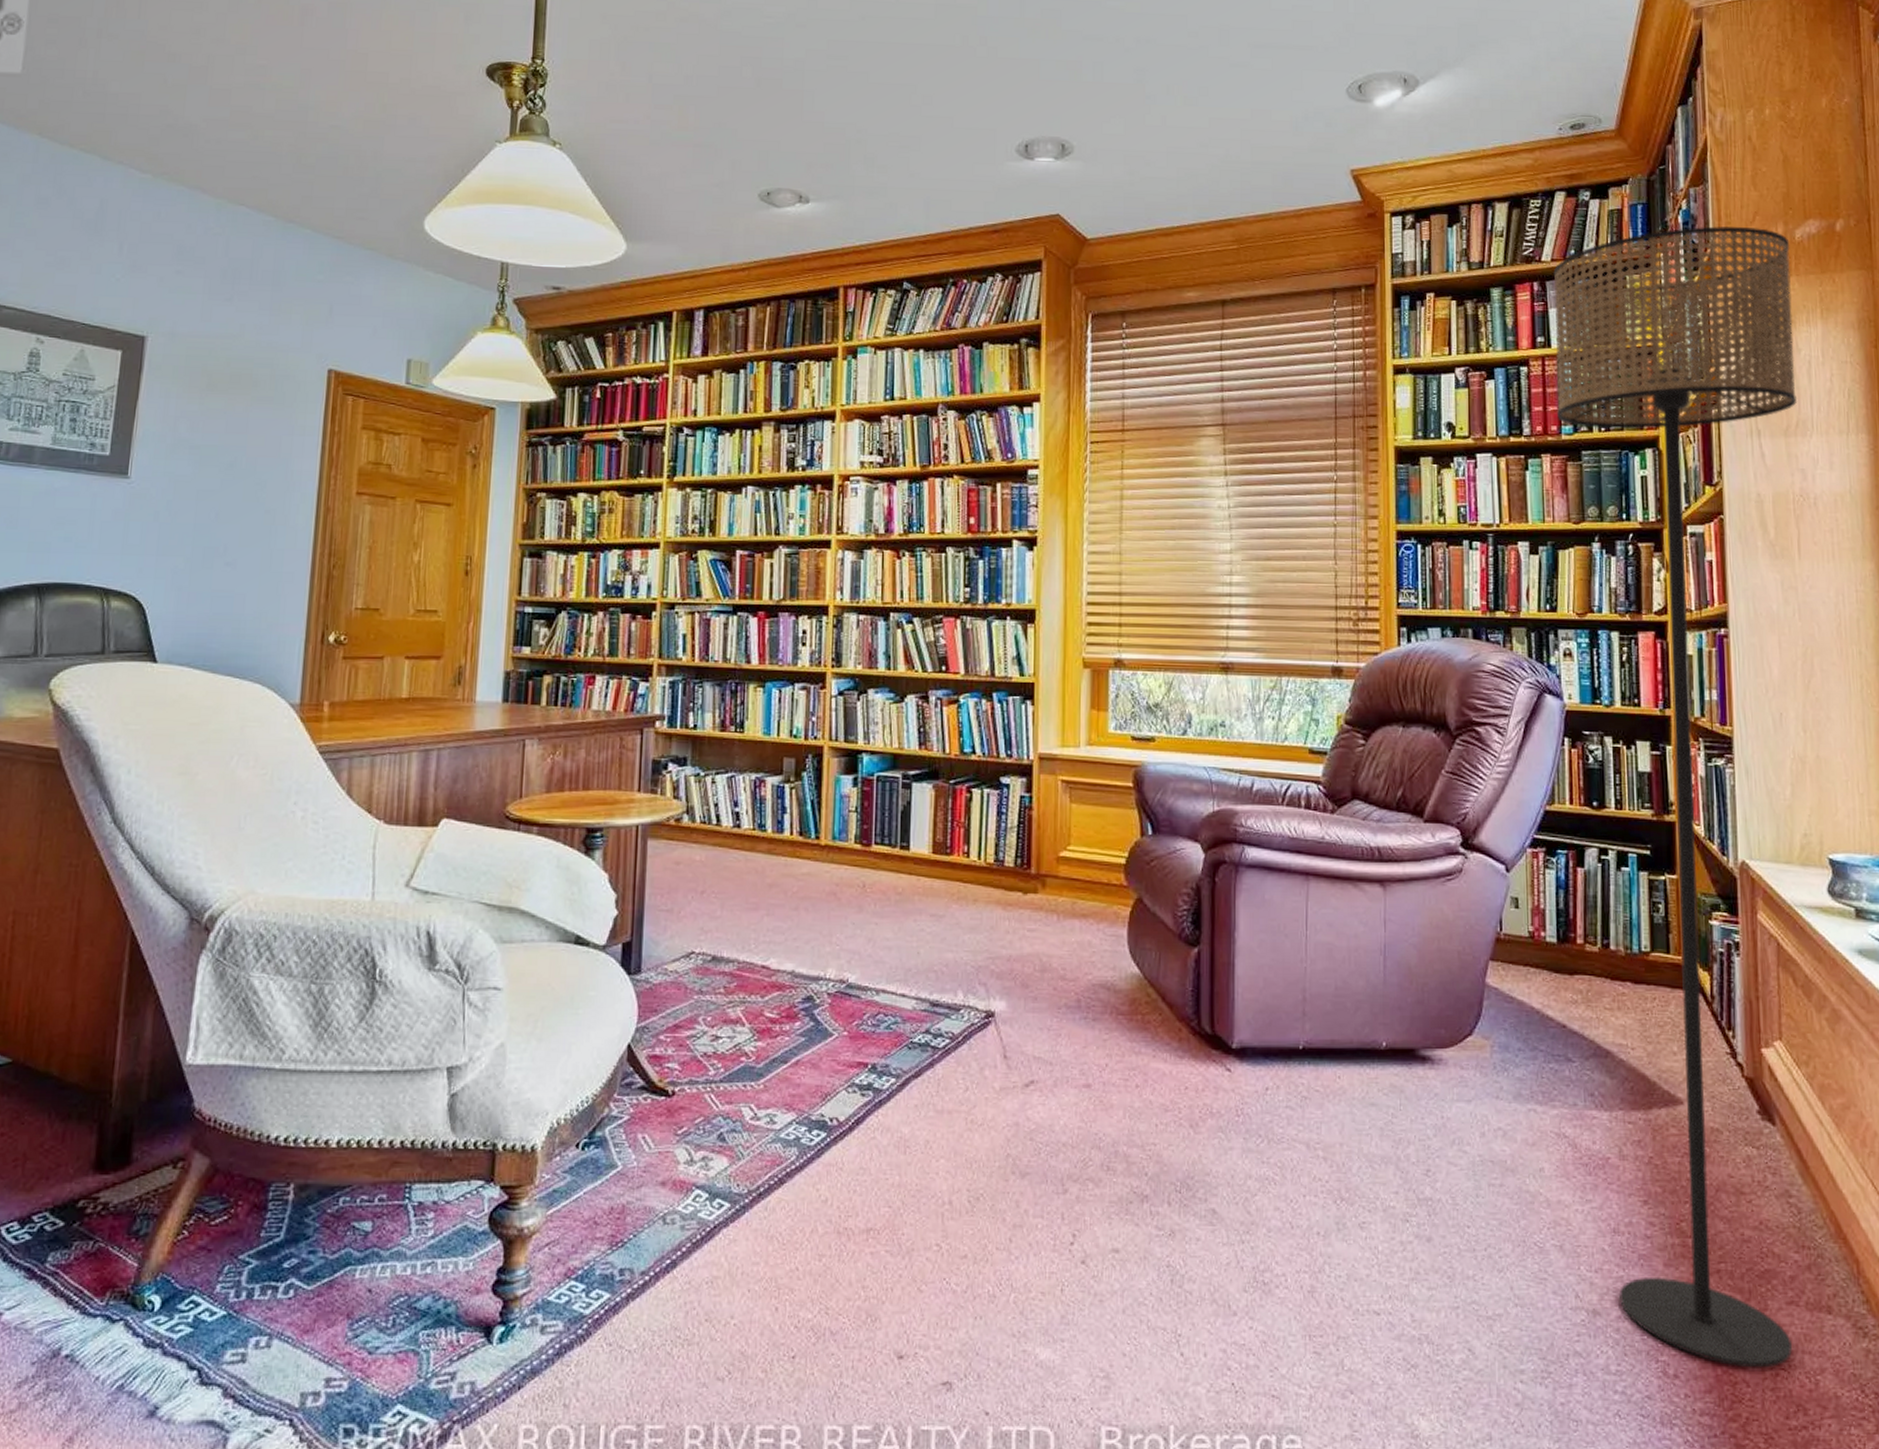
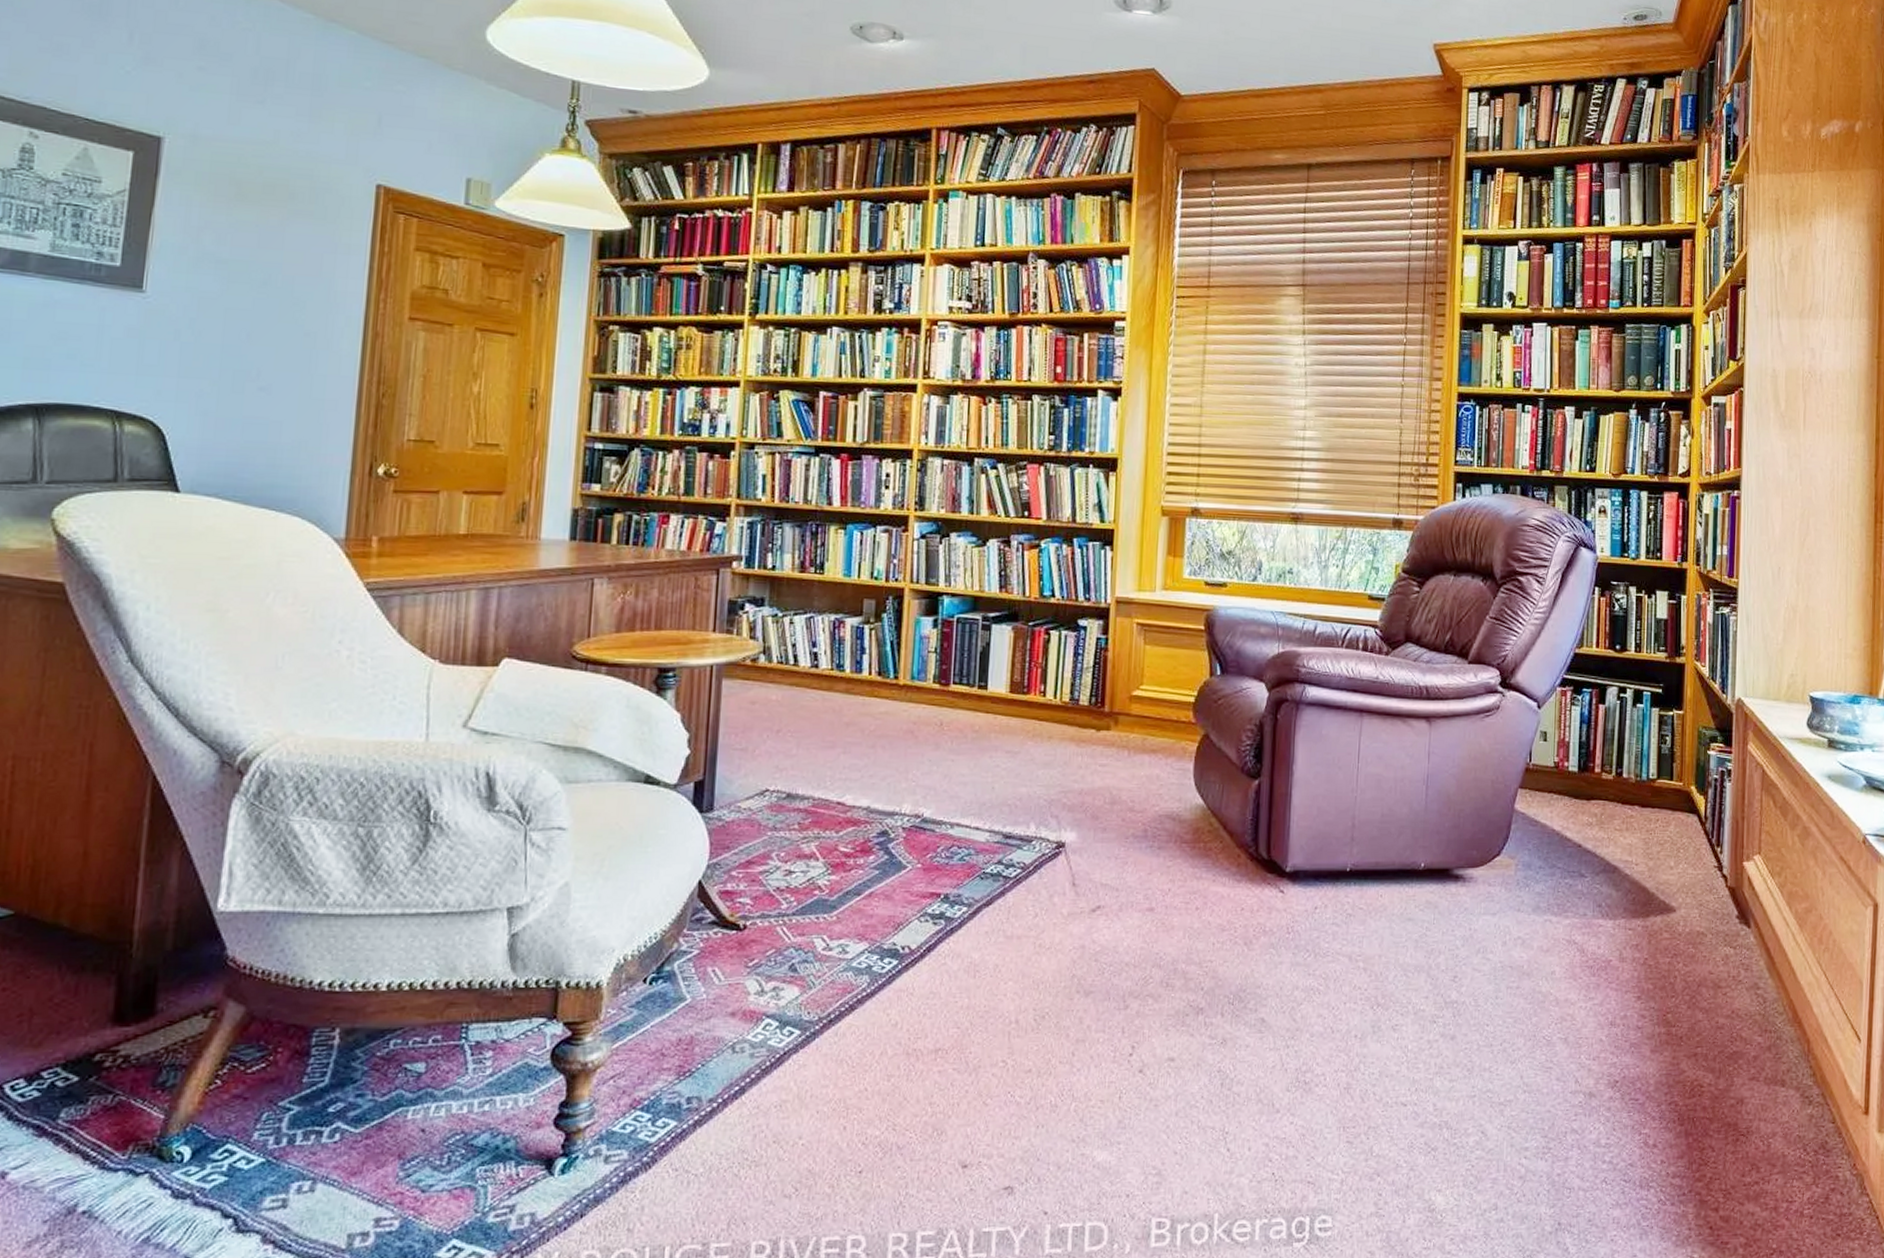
floor lamp: present [1553,226,1797,1368] -> none [1606,120,1816,1136]

